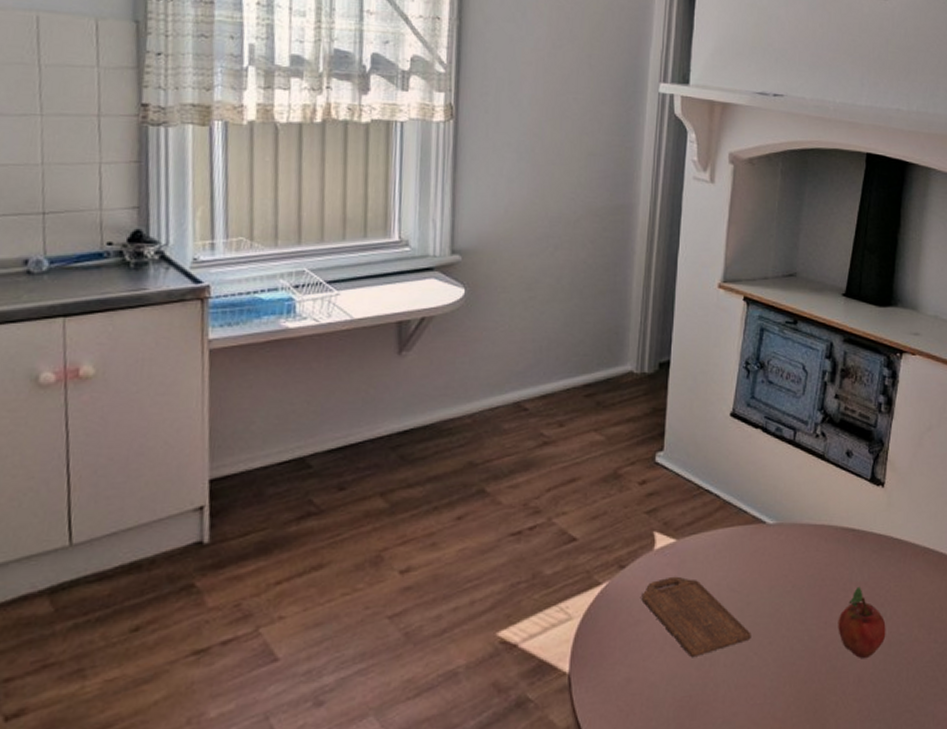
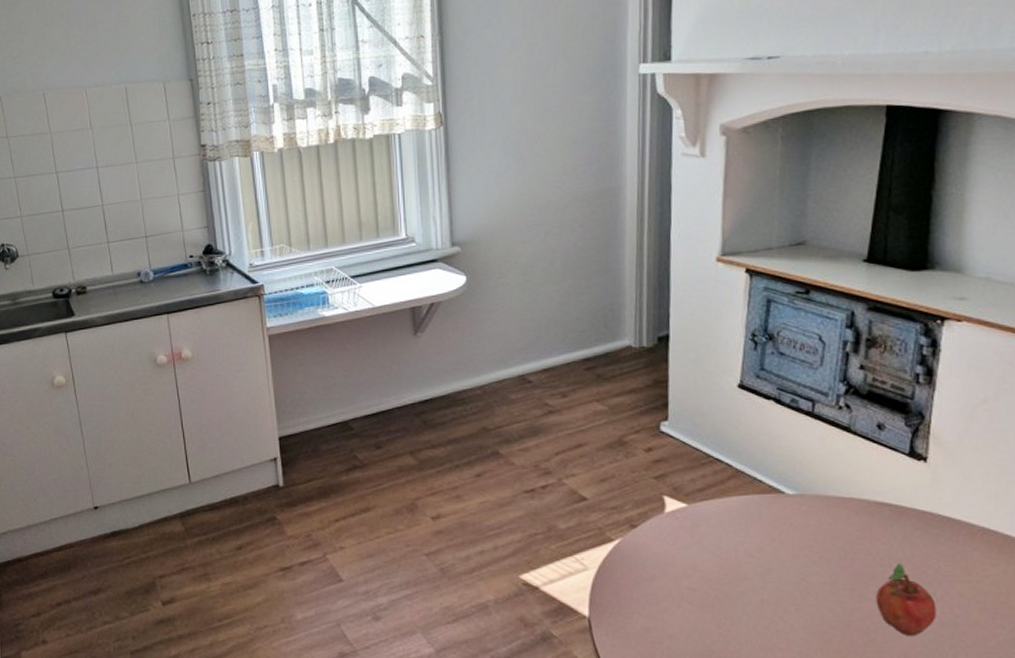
cutting board: present [641,576,751,658] -> none [655,538,775,616]

